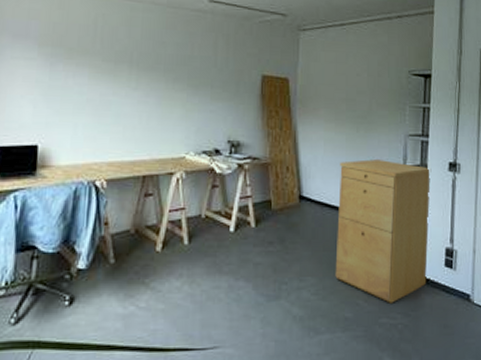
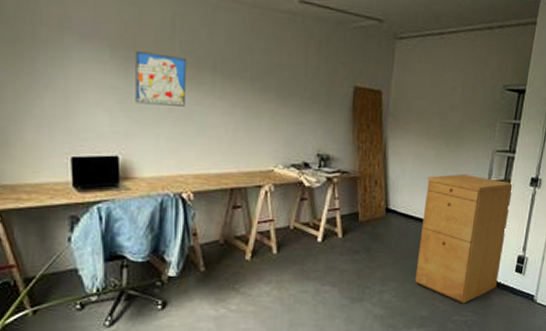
wall art: none [57,48,105,97] -> present [135,51,186,107]

